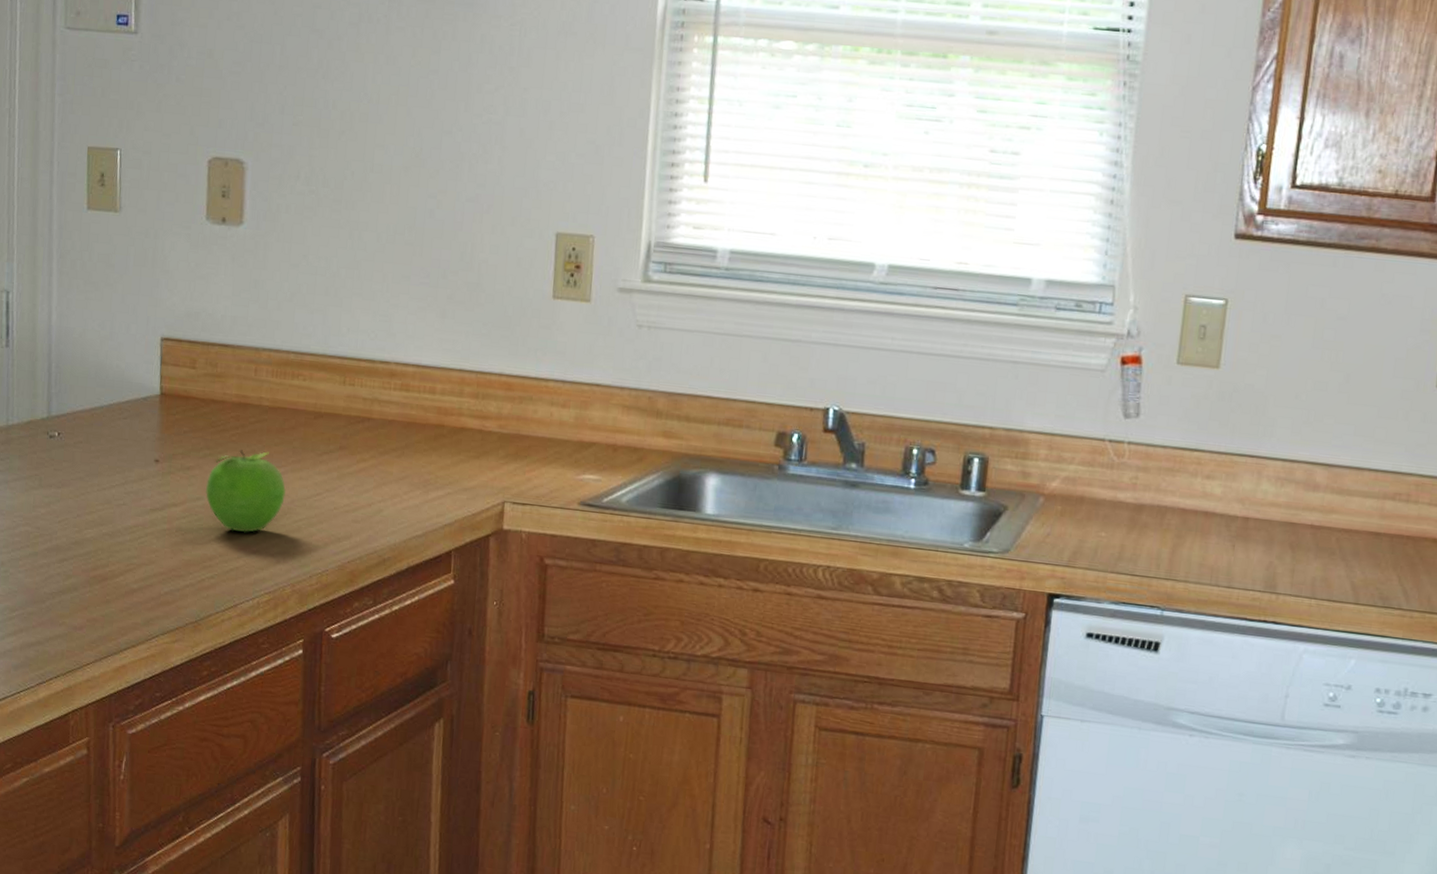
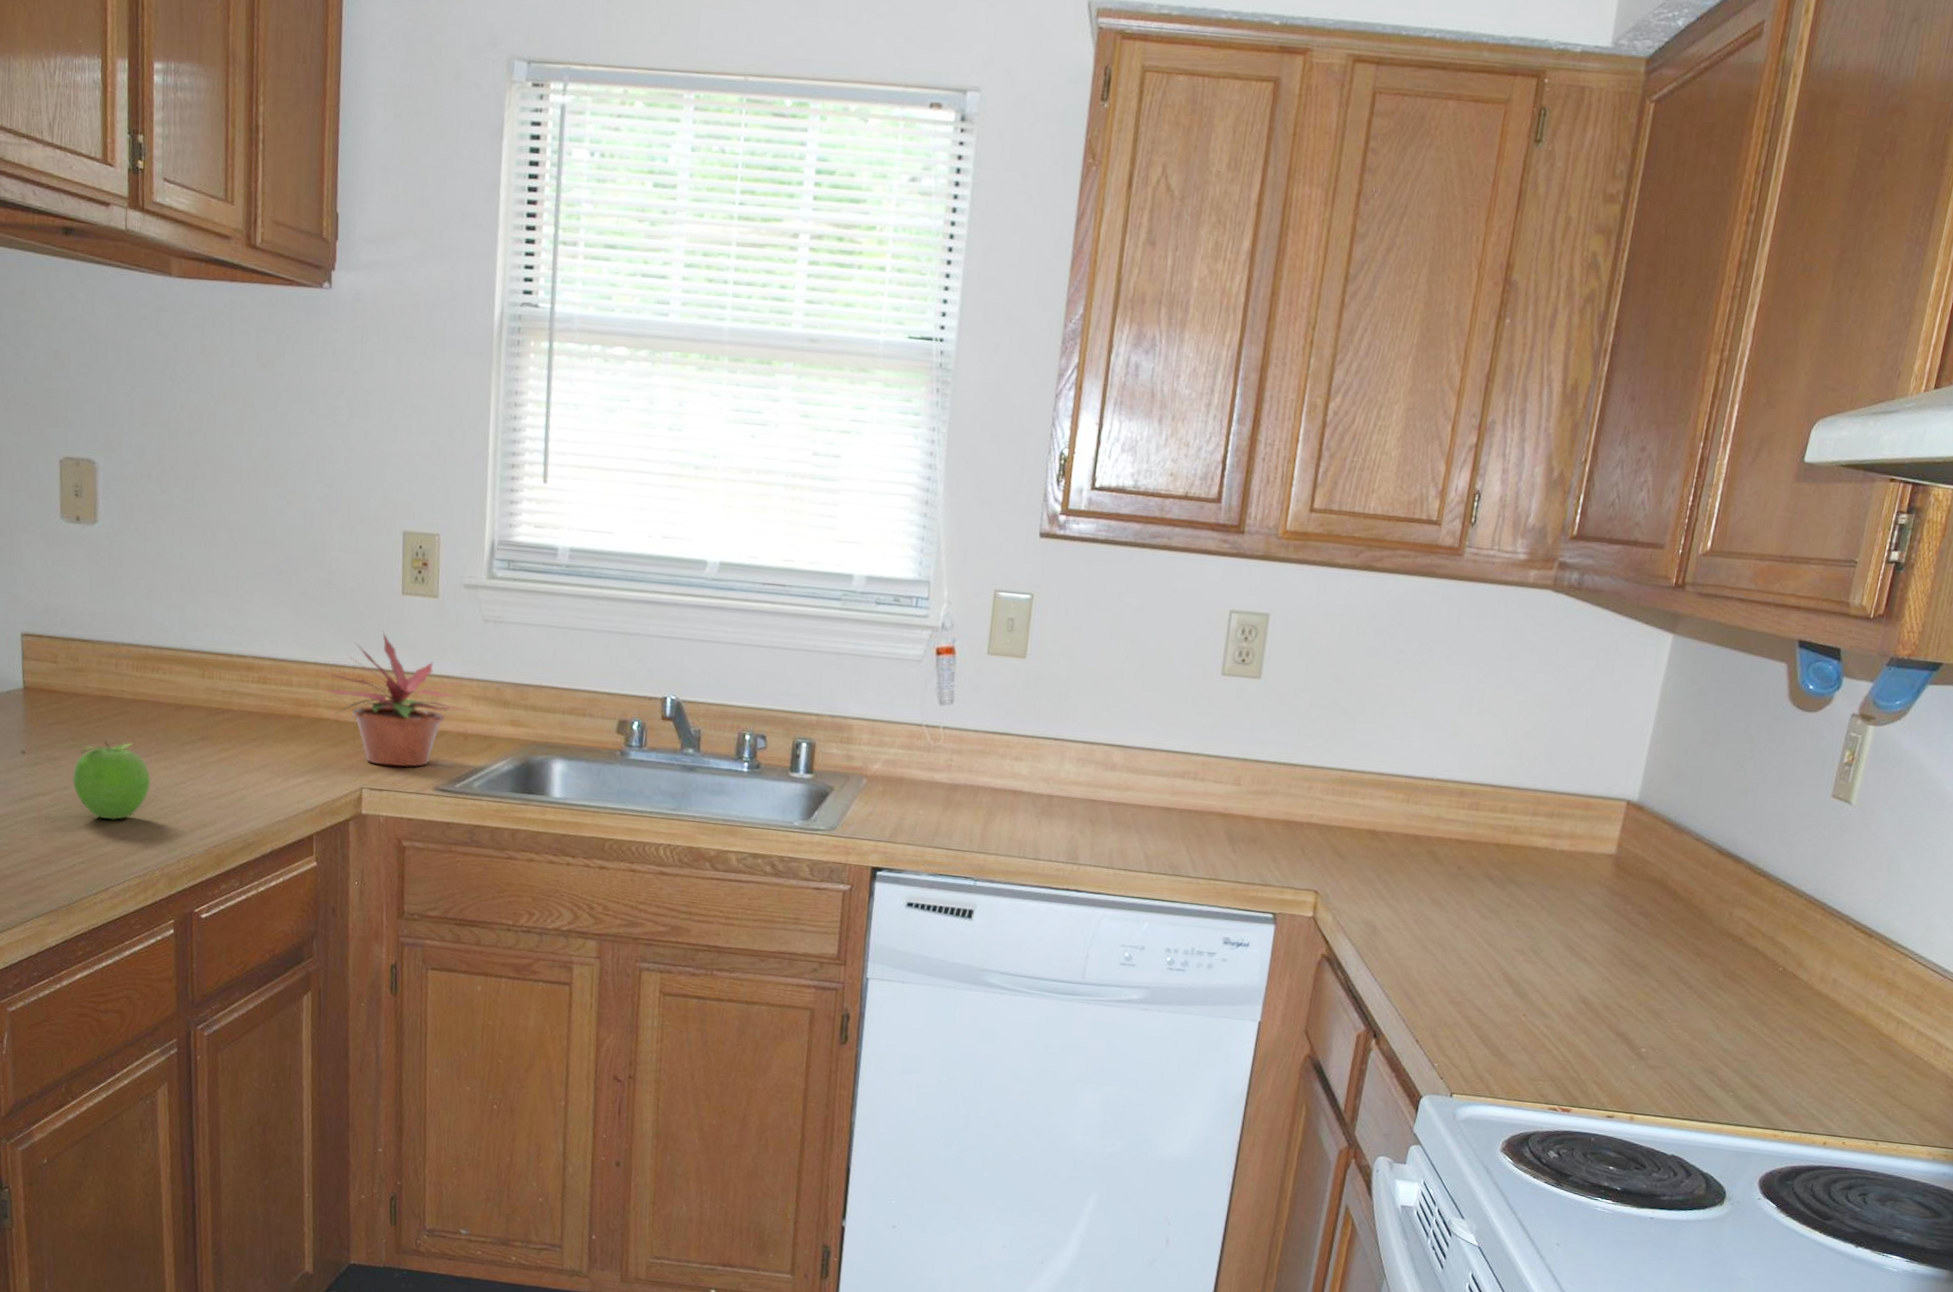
potted plant: none [466,337,621,480] -> present [322,631,471,767]

